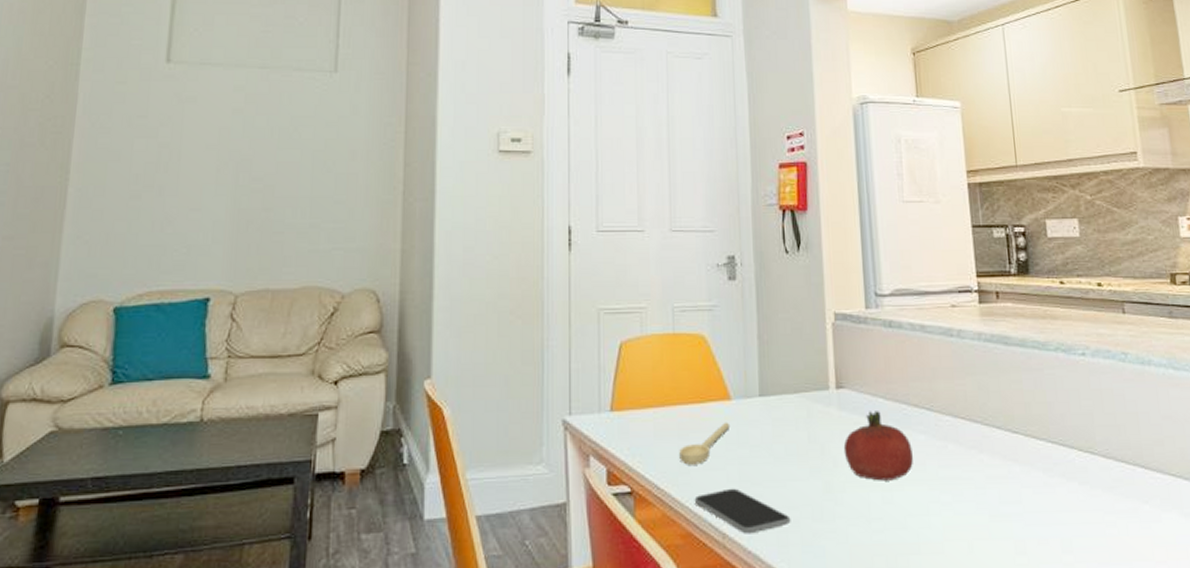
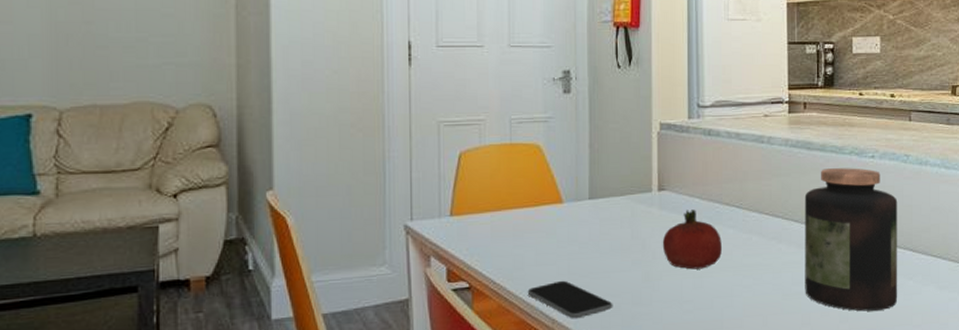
spoon: present [679,422,731,465] -> none [514,223,562,262]
jar: none [1006,366,1133,541] -> present [804,168,898,312]

